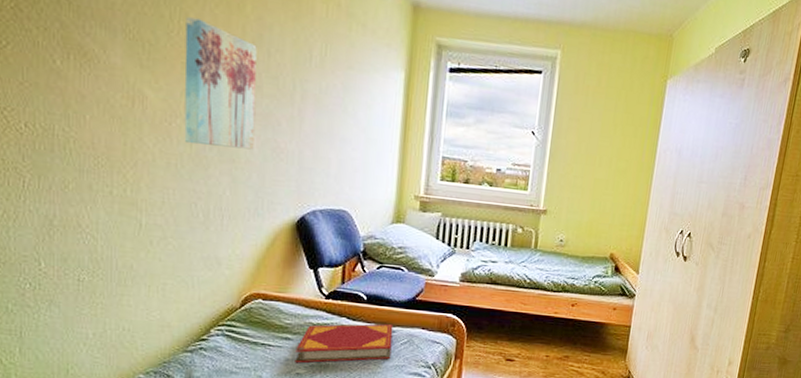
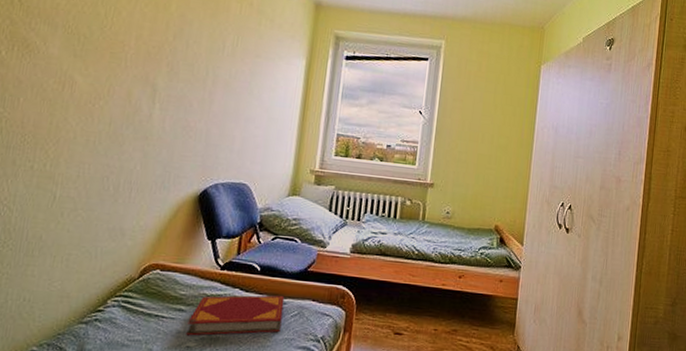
wall art: present [184,17,257,150] -> none [104,14,178,128]

